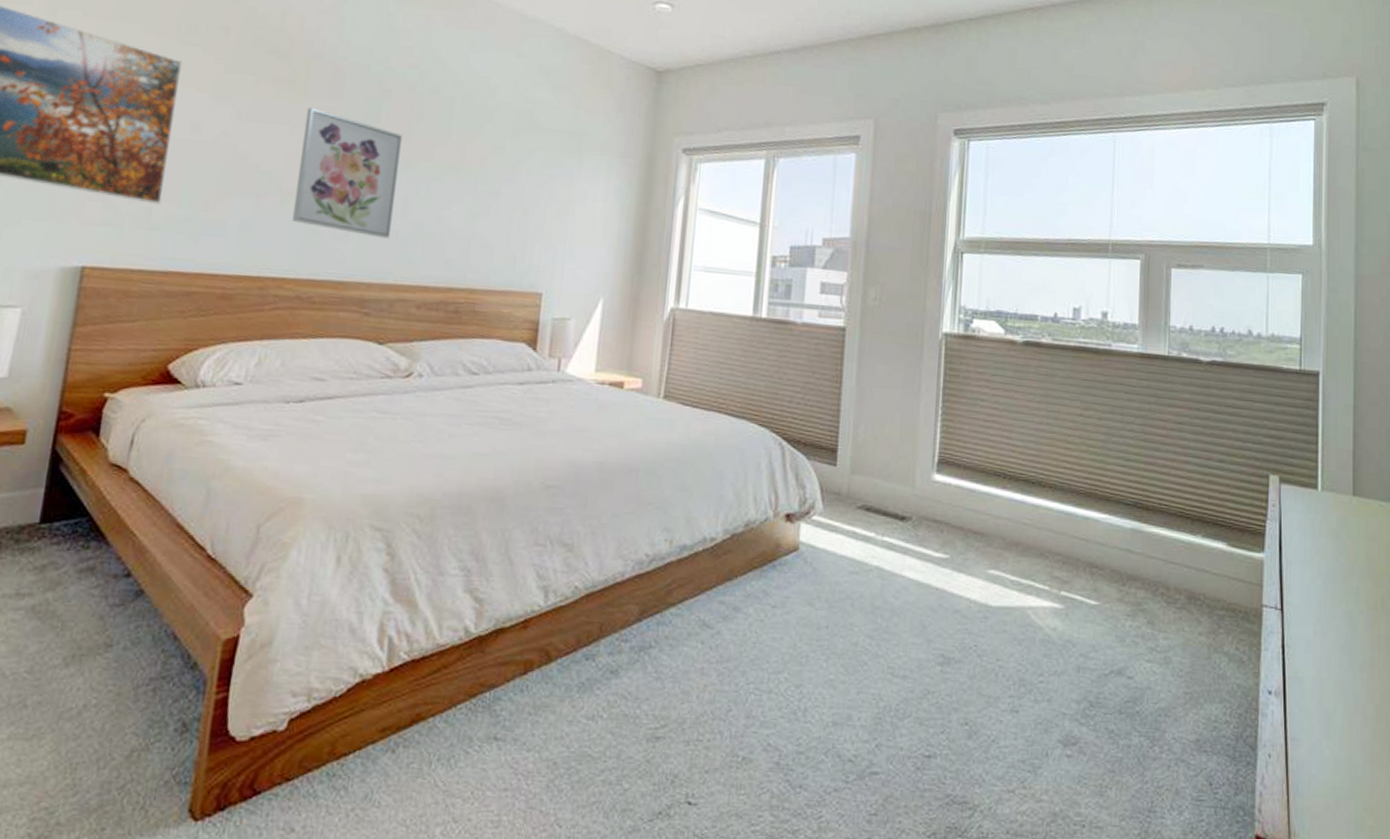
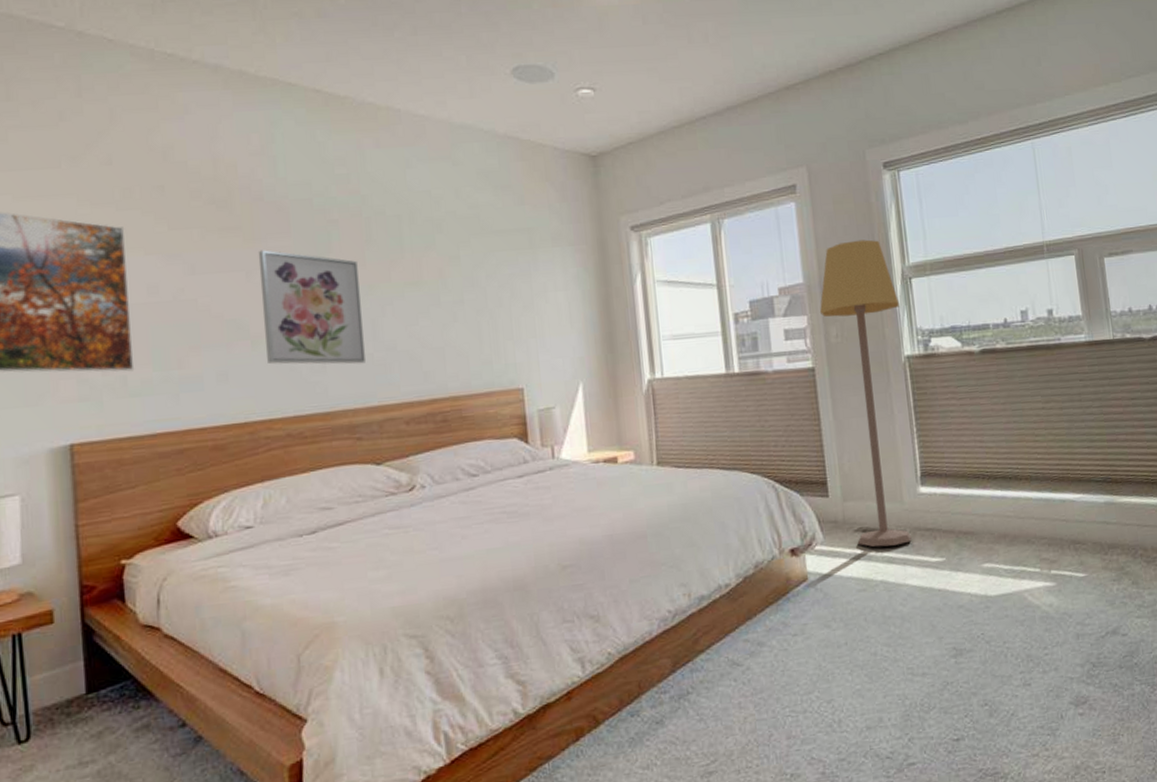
lamp: none [858,203,946,532] -> present [819,239,912,547]

